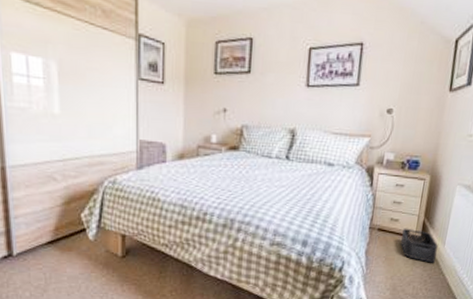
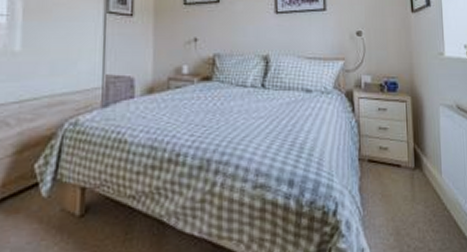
storage bin: present [401,228,438,263] -> none [395,157,435,197]

